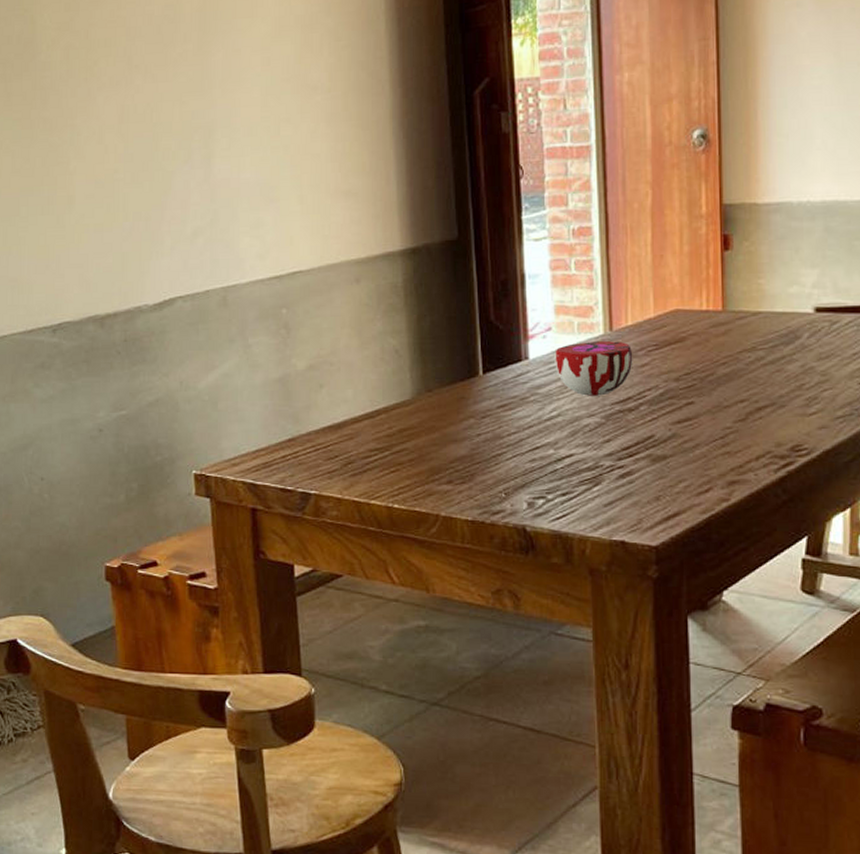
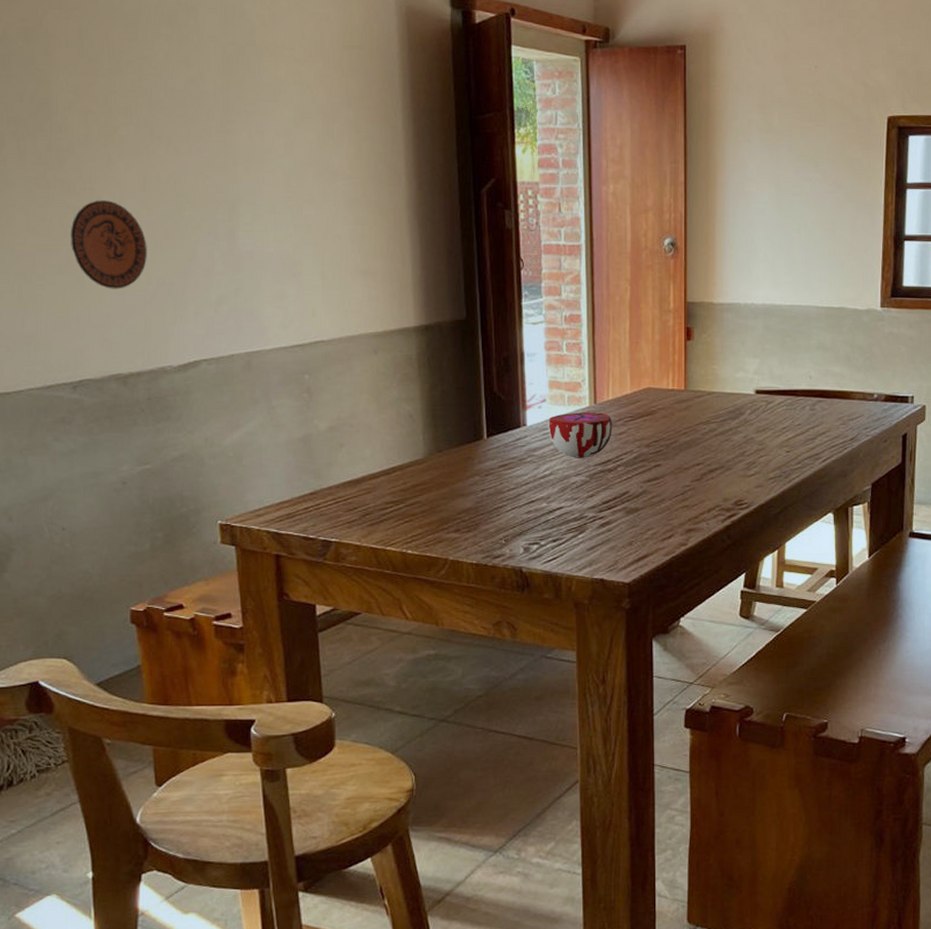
decorative plate: none [51,136,125,227] -> present [70,200,147,289]

